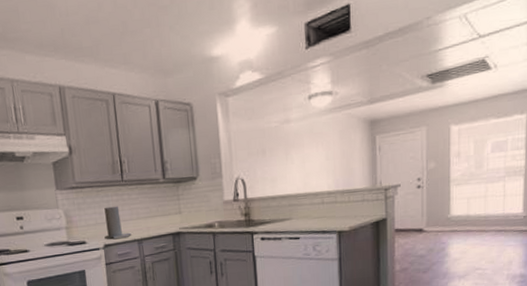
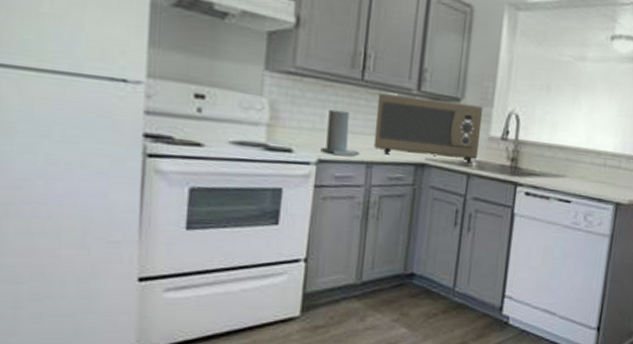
microwave: none [135,179,218,231] -> present [373,93,482,164]

